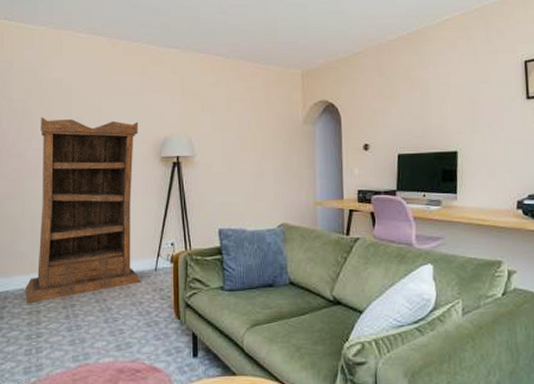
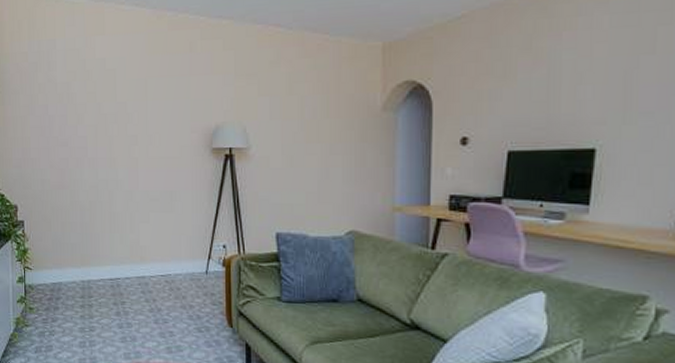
bookshelf: present [25,117,141,304] -> none [78,101,191,297]

